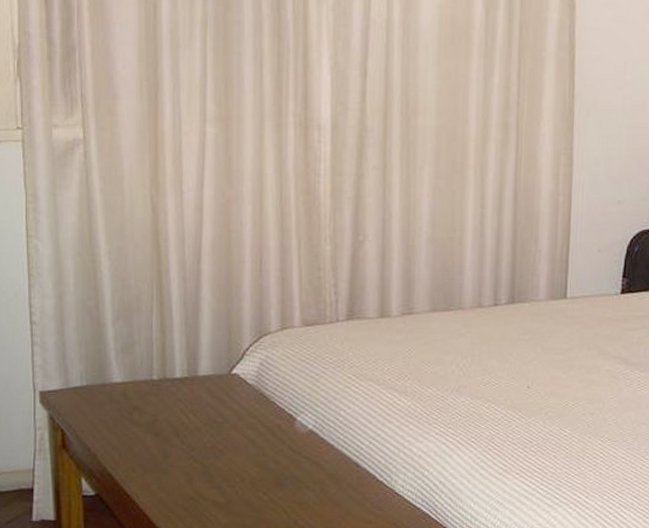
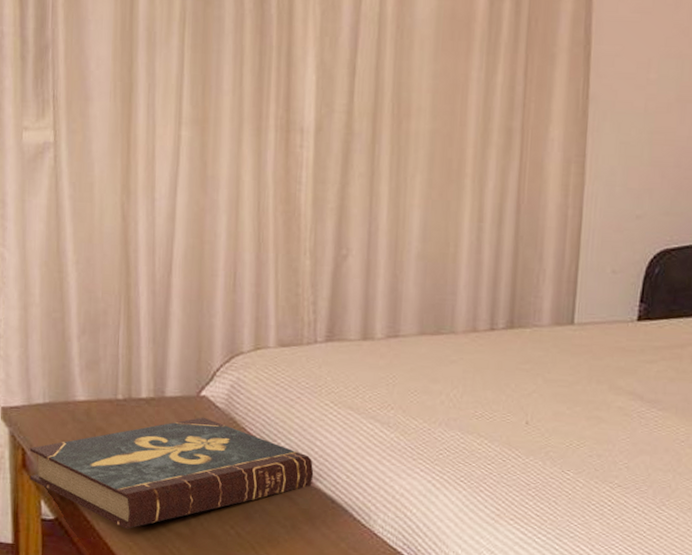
book: none [68,393,339,500] -> present [29,417,314,529]

